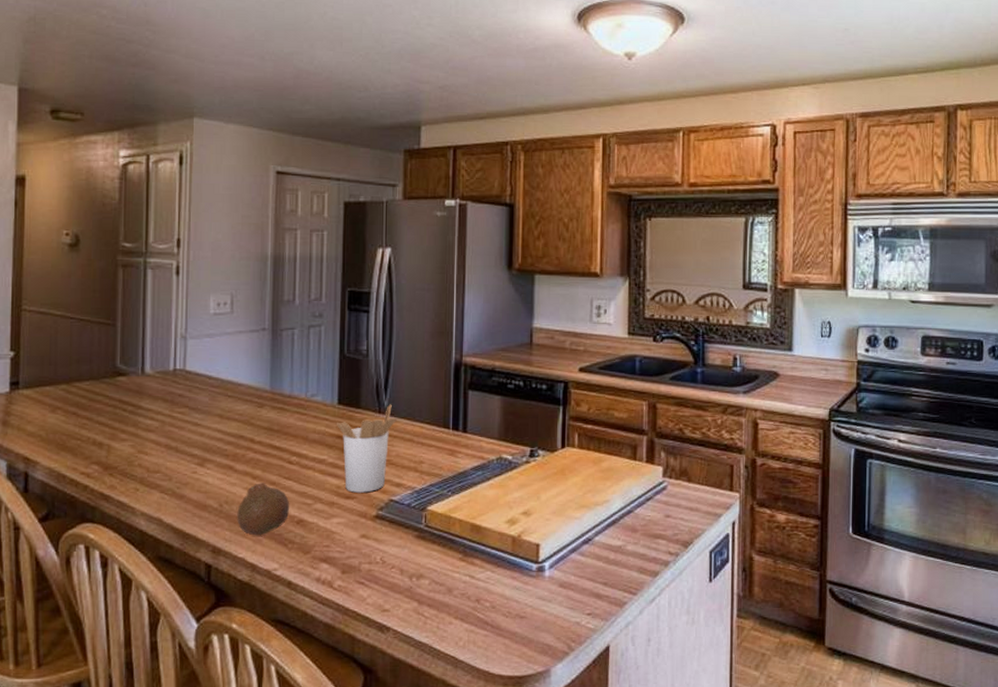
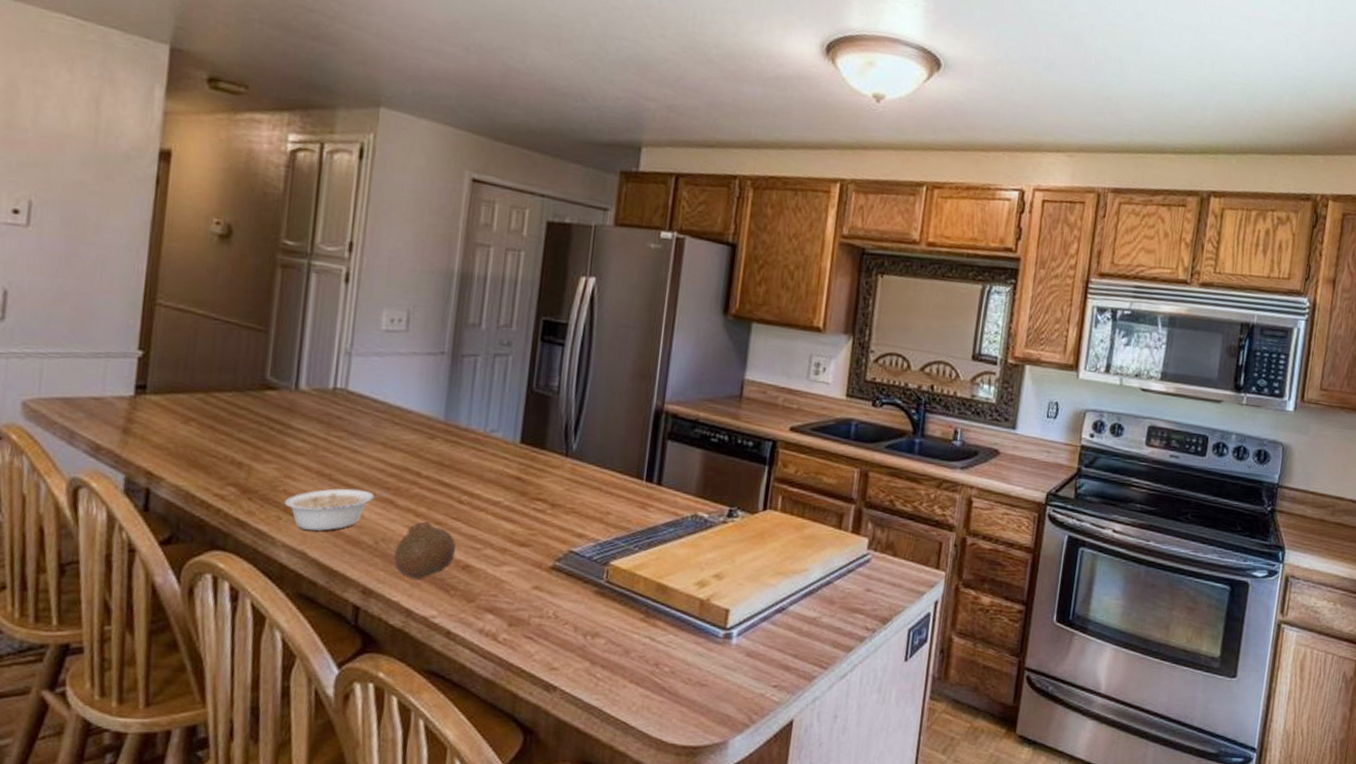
legume: none [140,458,228,499] -> present [284,488,389,531]
utensil holder: present [336,404,397,493] -> none [516,448,585,541]

